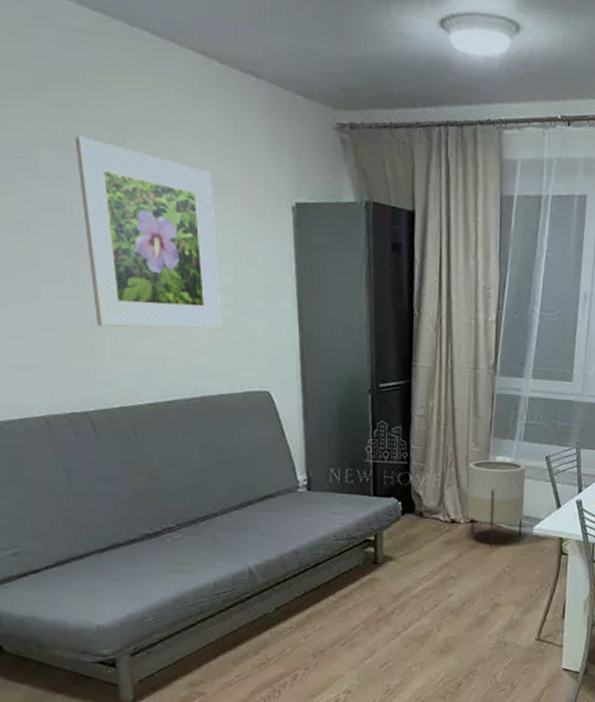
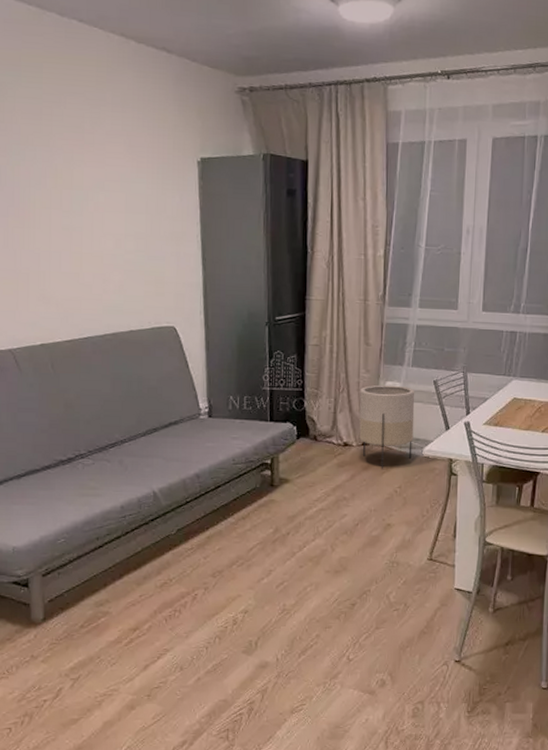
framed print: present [74,135,222,330] -> none [10,110,133,273]

